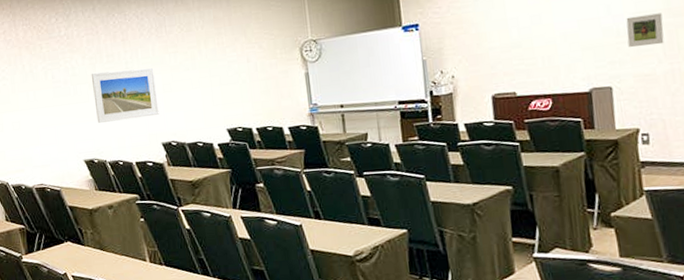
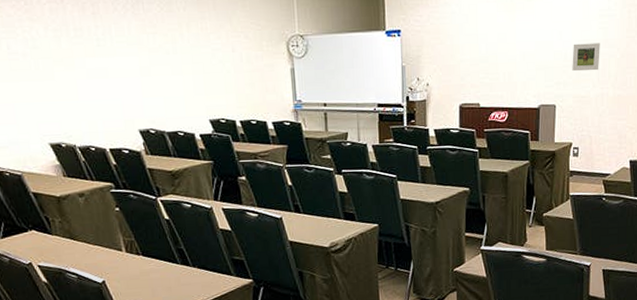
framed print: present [91,68,159,123] -> none [55,47,136,104]

